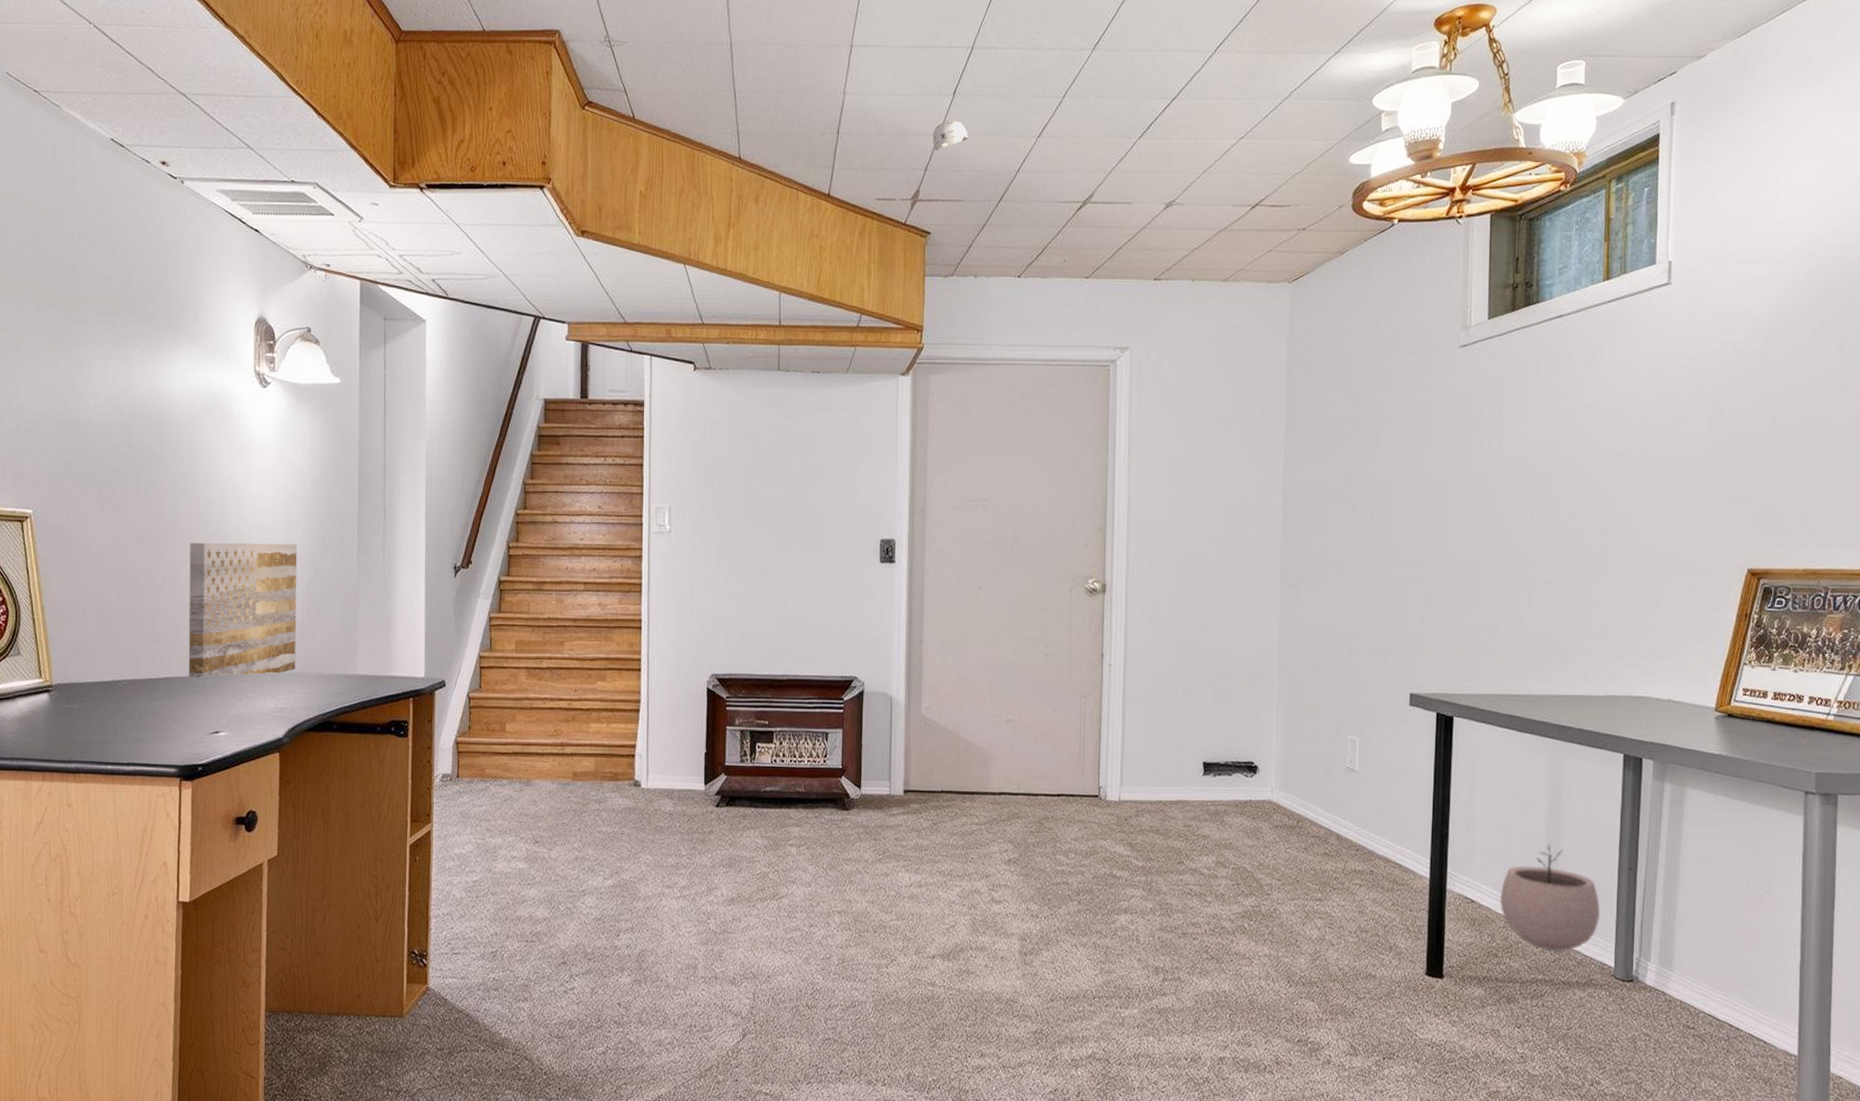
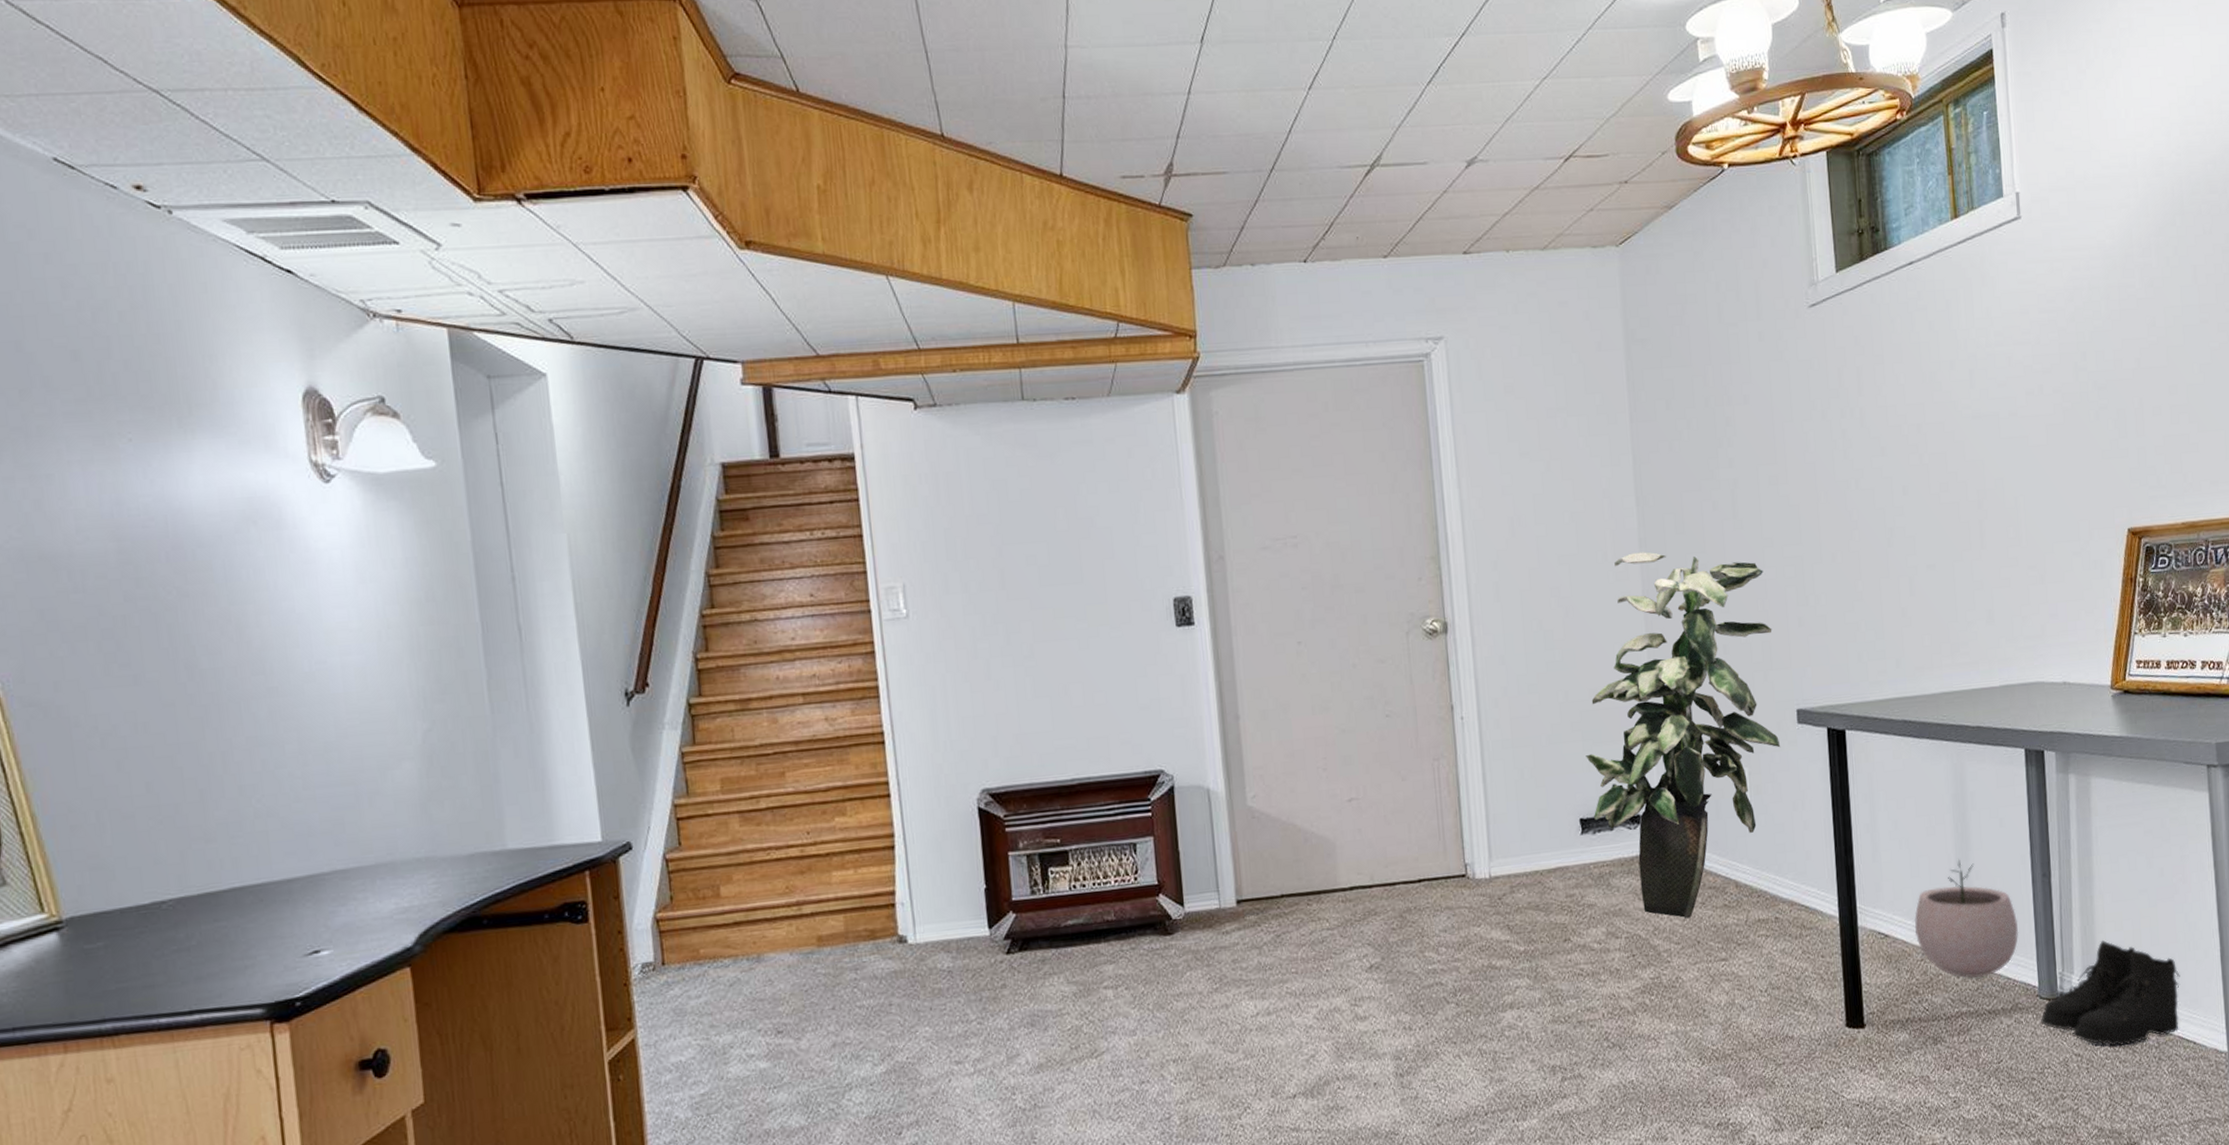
wall art: present [188,542,298,679] -> none [244,687,420,886]
smoke detector: present [932,120,969,151] -> none [1181,74,1226,114]
indoor plant: none [1214,543,1395,860] -> present [1586,552,1781,918]
boots: none [1613,935,1757,1033] -> present [2041,939,2181,1047]

